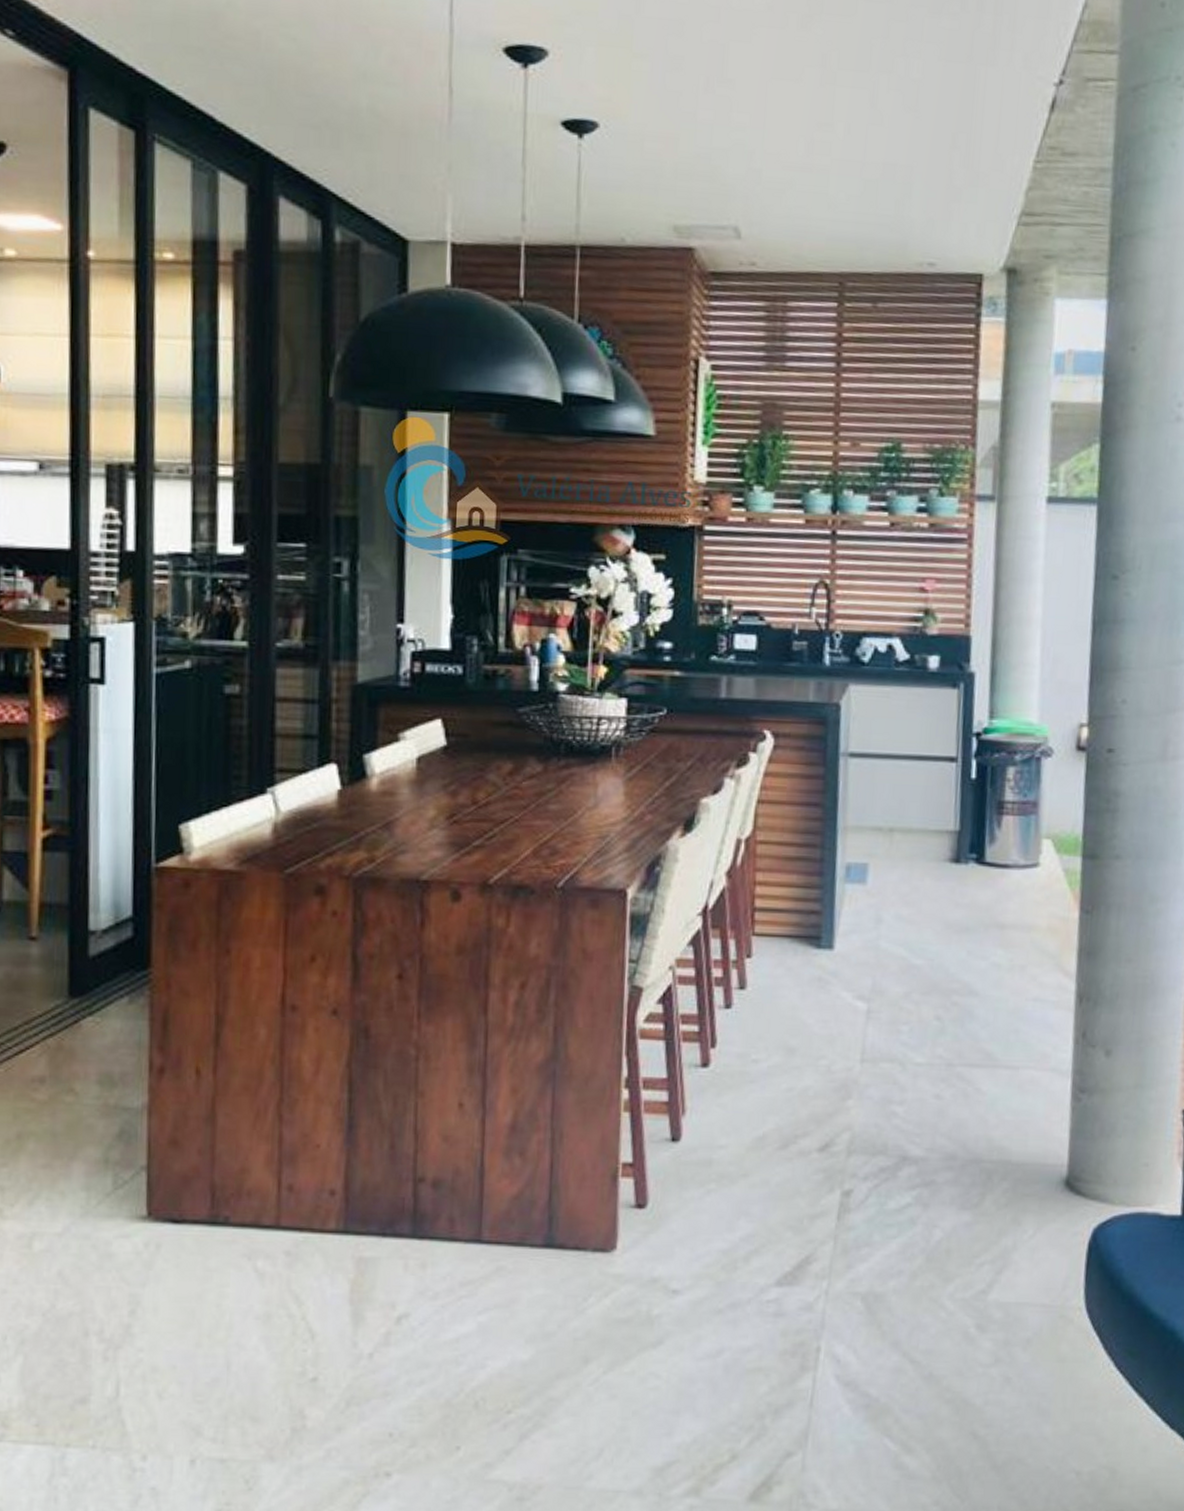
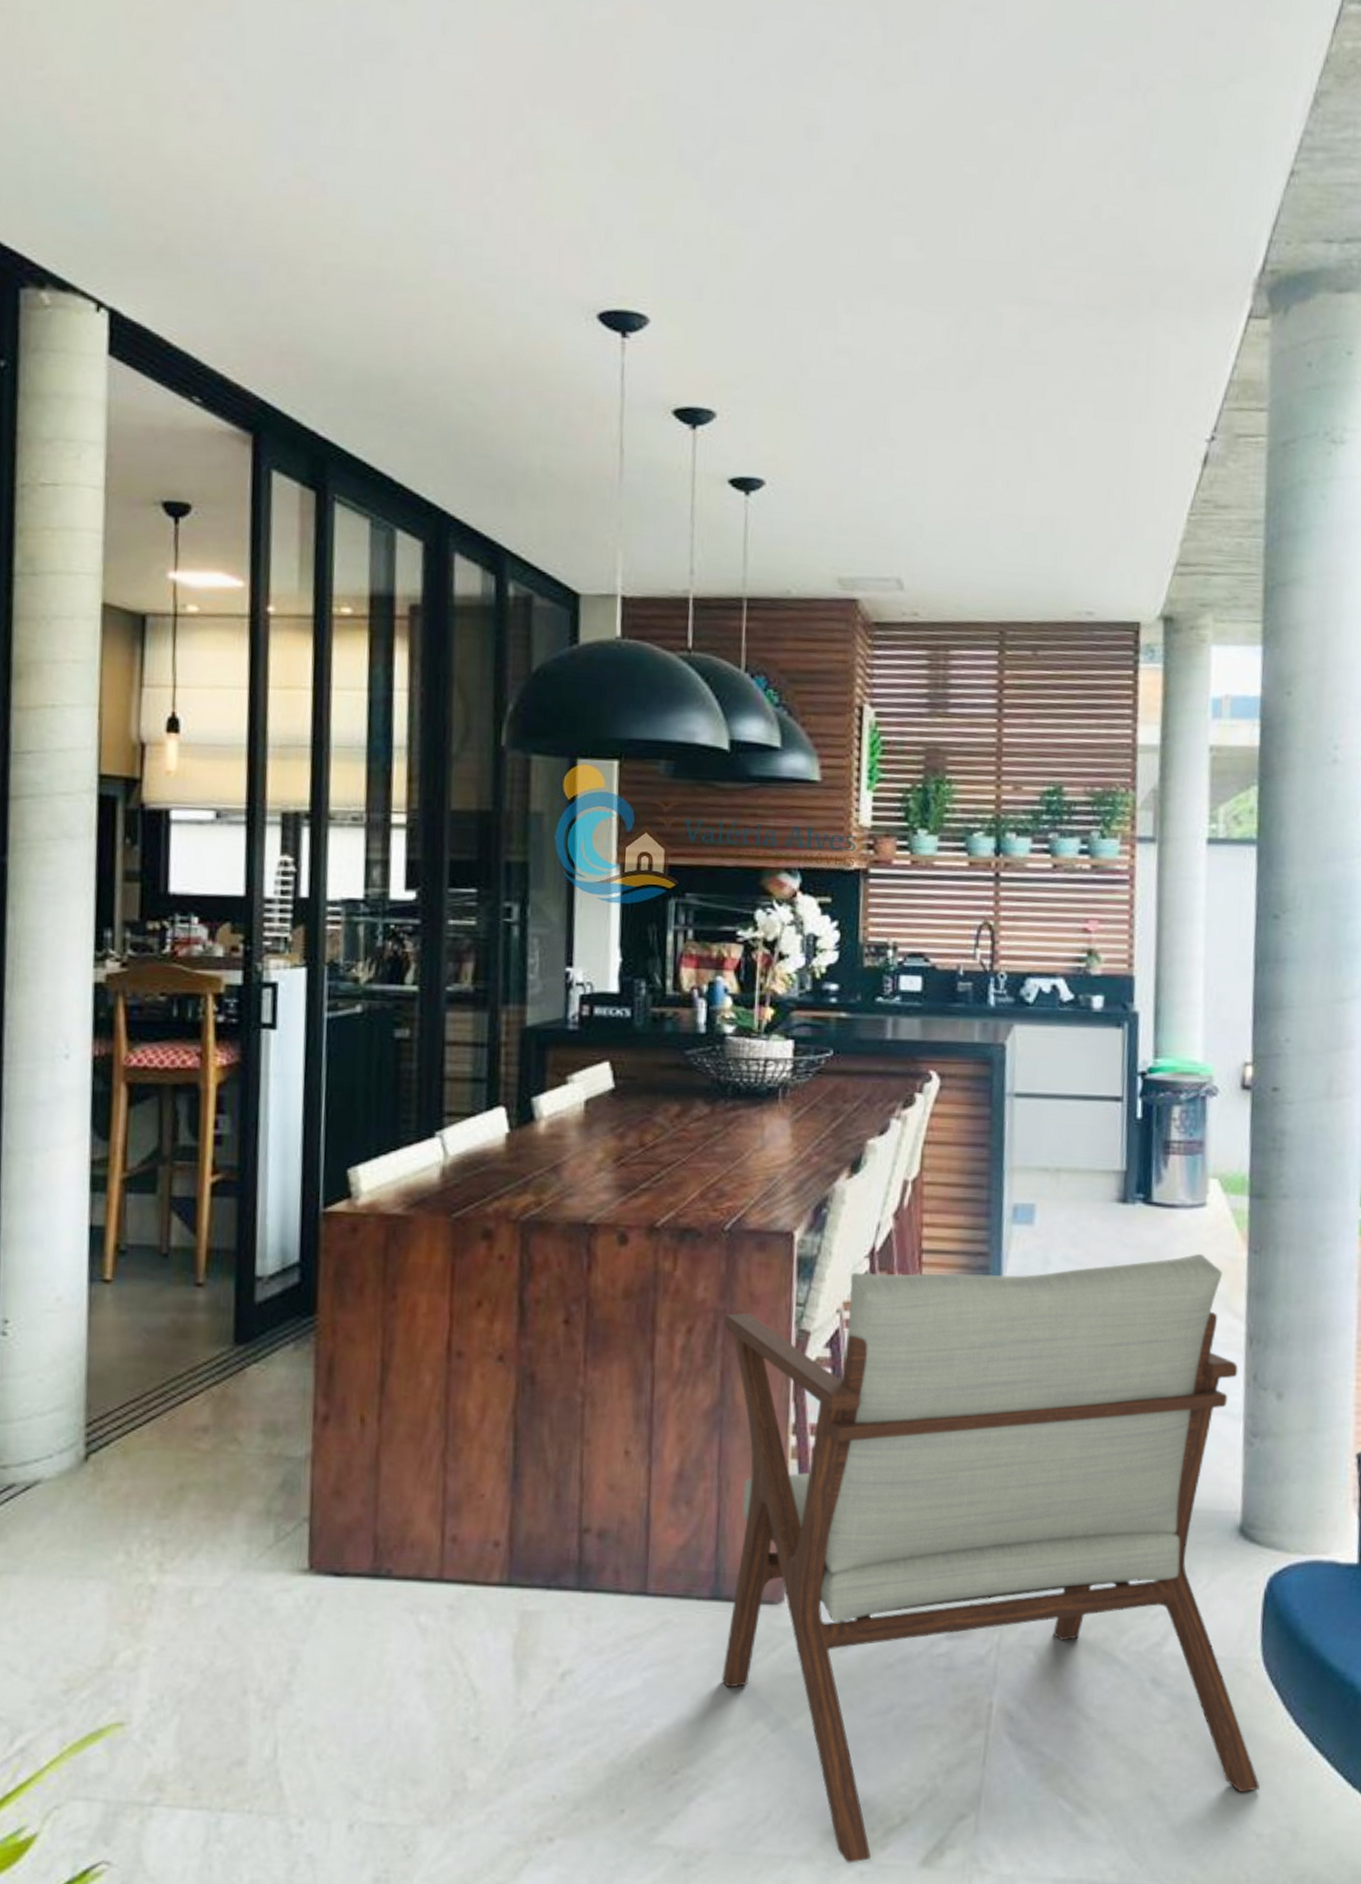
lounge chair: none [555,913,1080,1498] -> present [722,1253,1260,1863]

